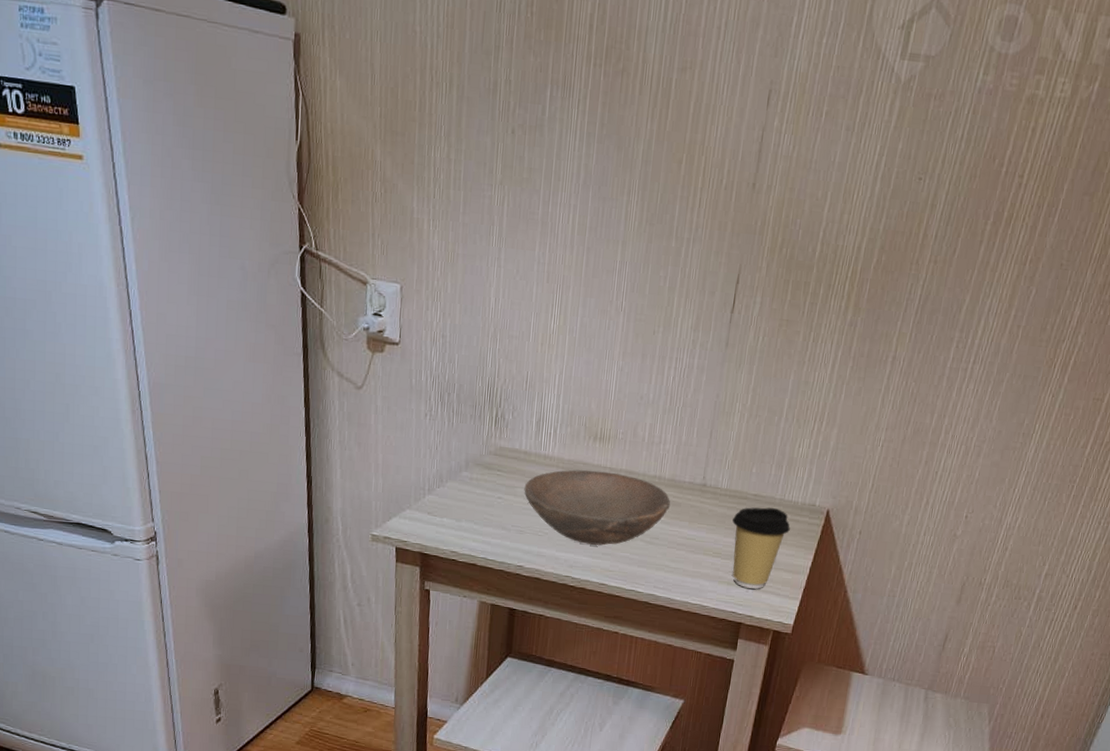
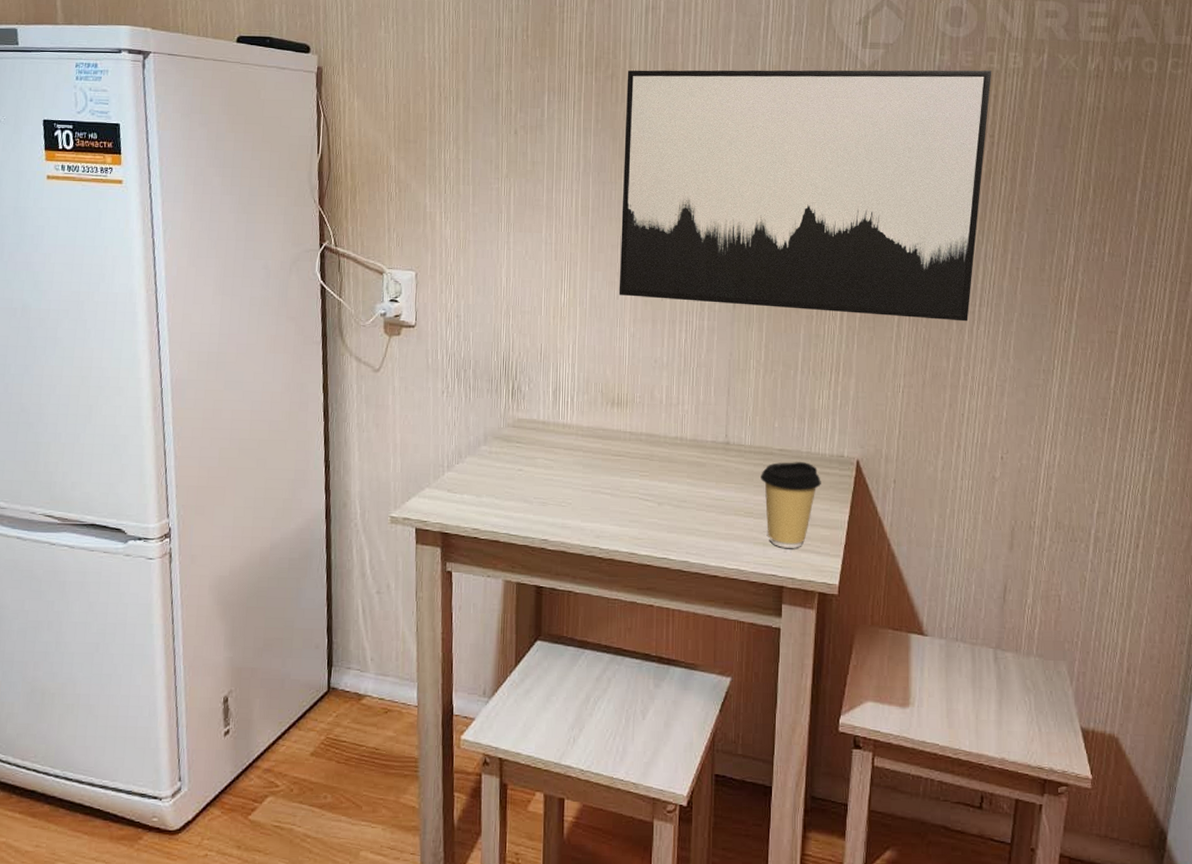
bowl: present [524,470,671,546] -> none [544,436,695,512]
wall art: none [610,65,1036,379] -> present [618,70,992,322]

